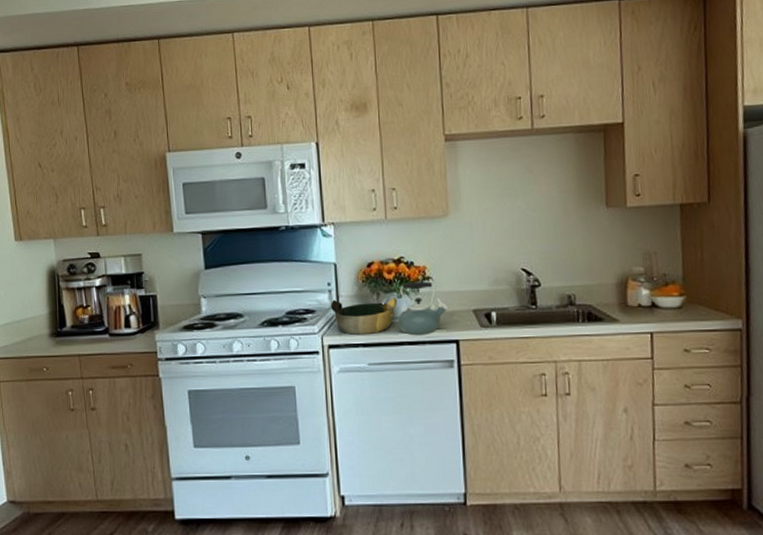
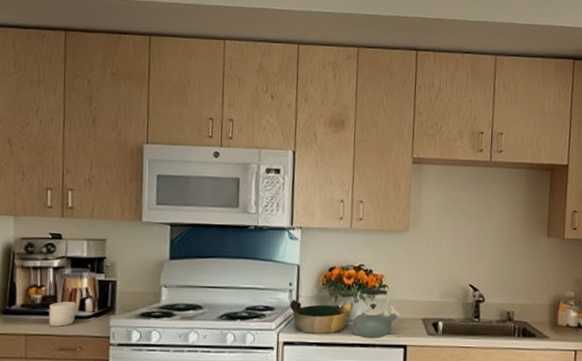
mug: none [97,319,123,345] -> present [48,302,78,327]

